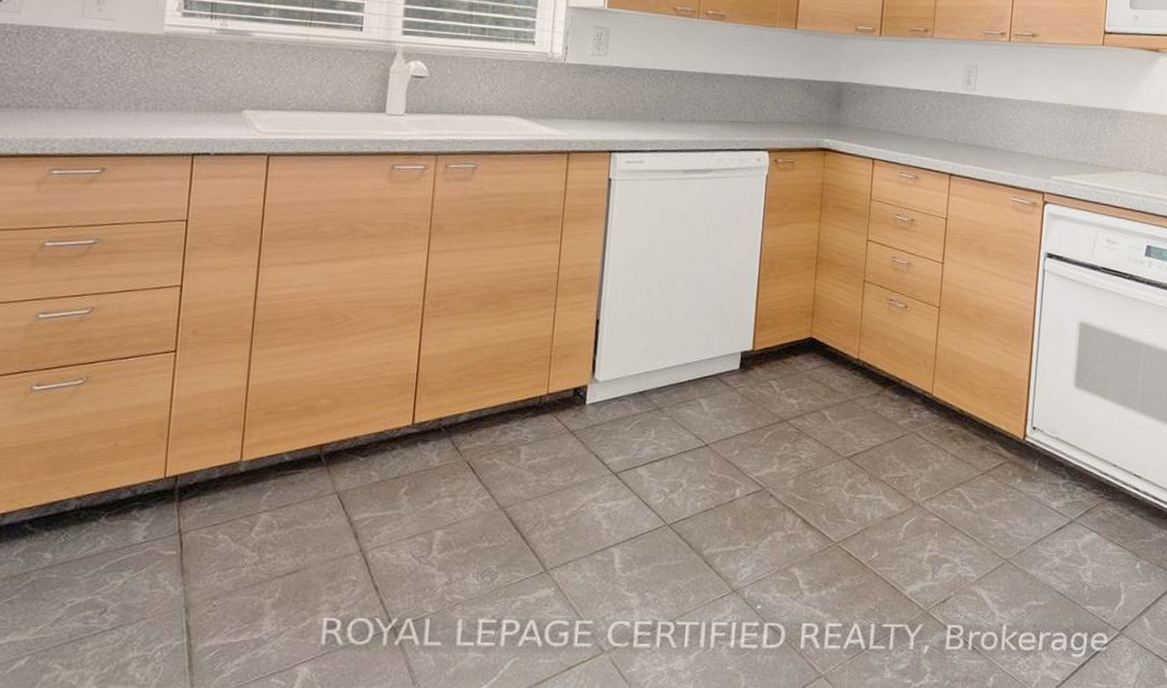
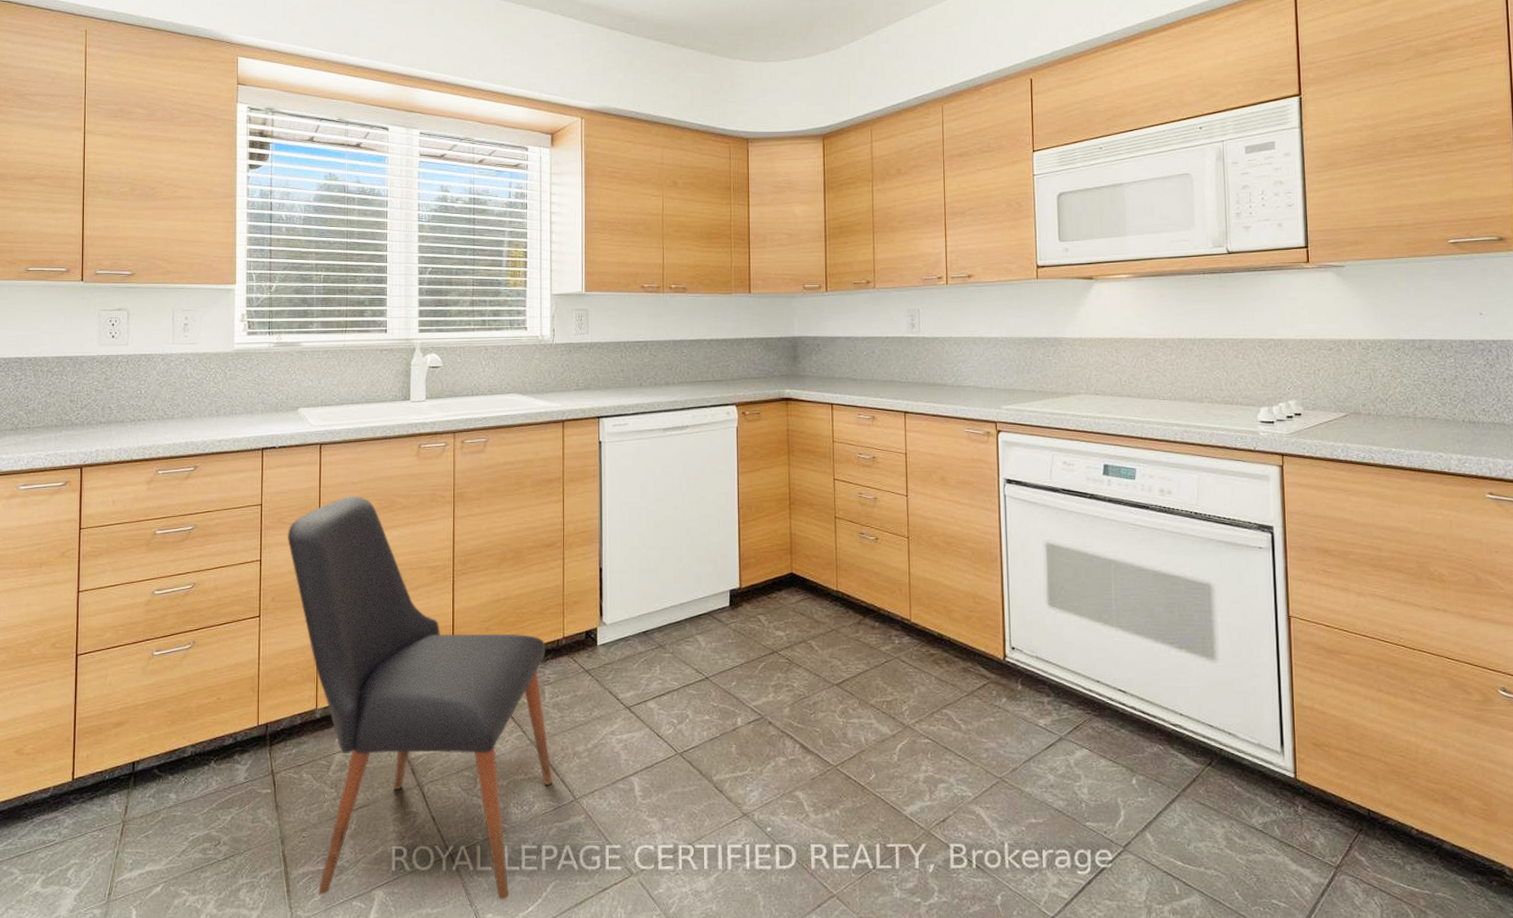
chair: none [218,218,526,678] -> present [288,496,553,900]

